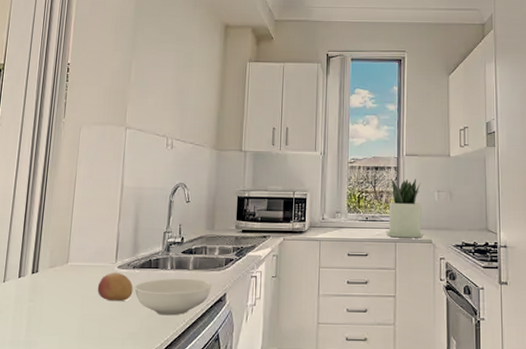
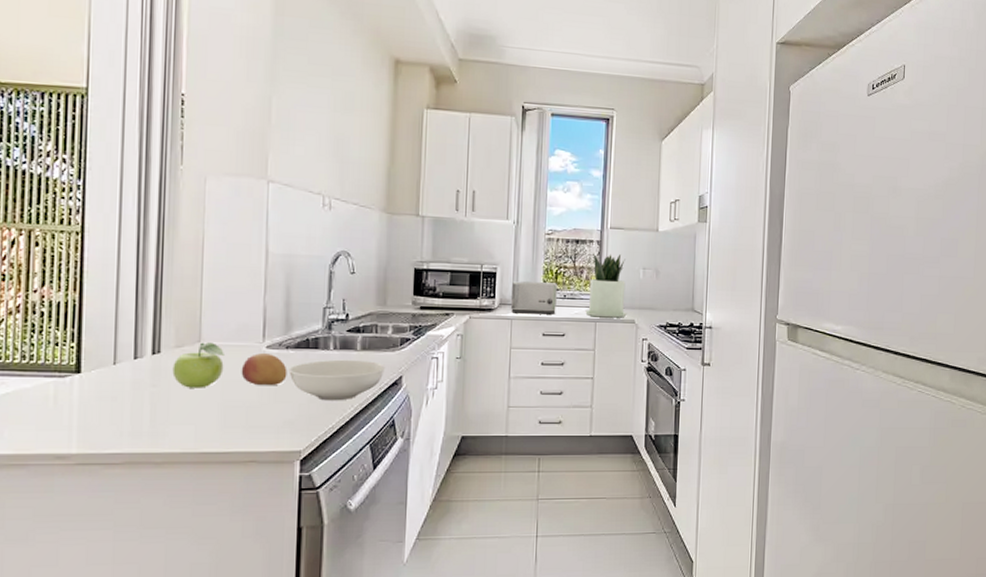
fruit: none [45,263,86,303] -> present [172,342,224,388]
toaster: none [318,205,363,236] -> present [510,280,561,315]

